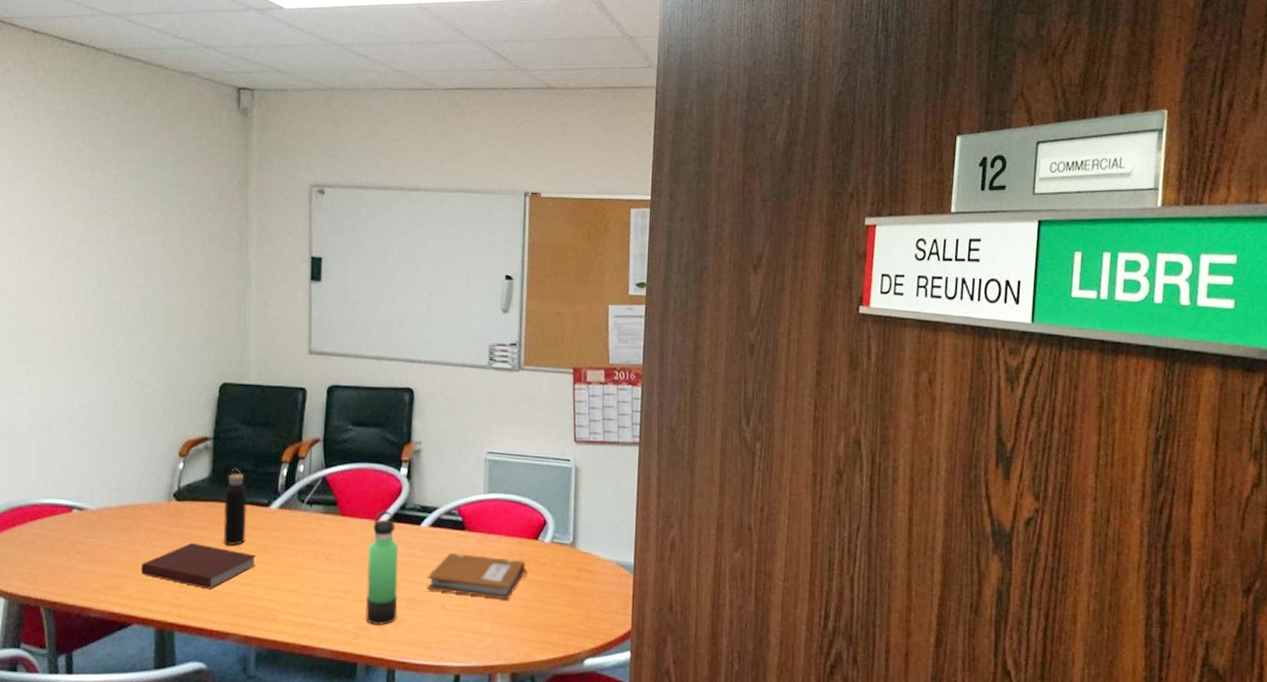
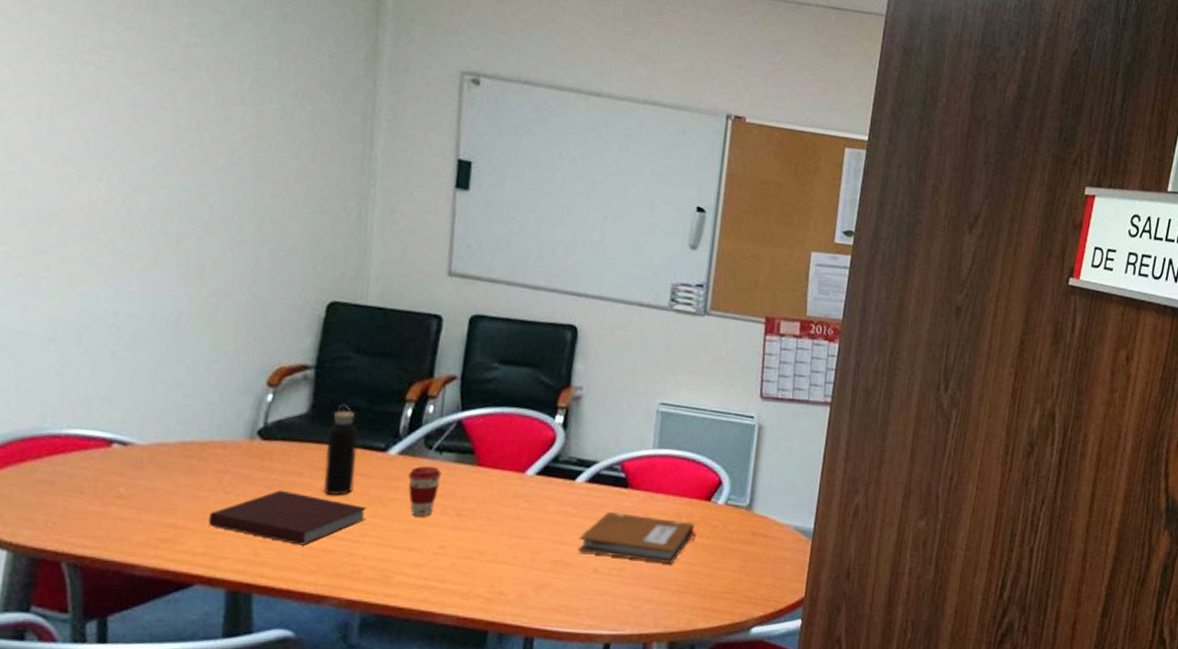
coffee cup: none [286,517,313,562] -> present [407,465,442,517]
thermos bottle: present [365,511,399,625] -> none [501,462,547,589]

